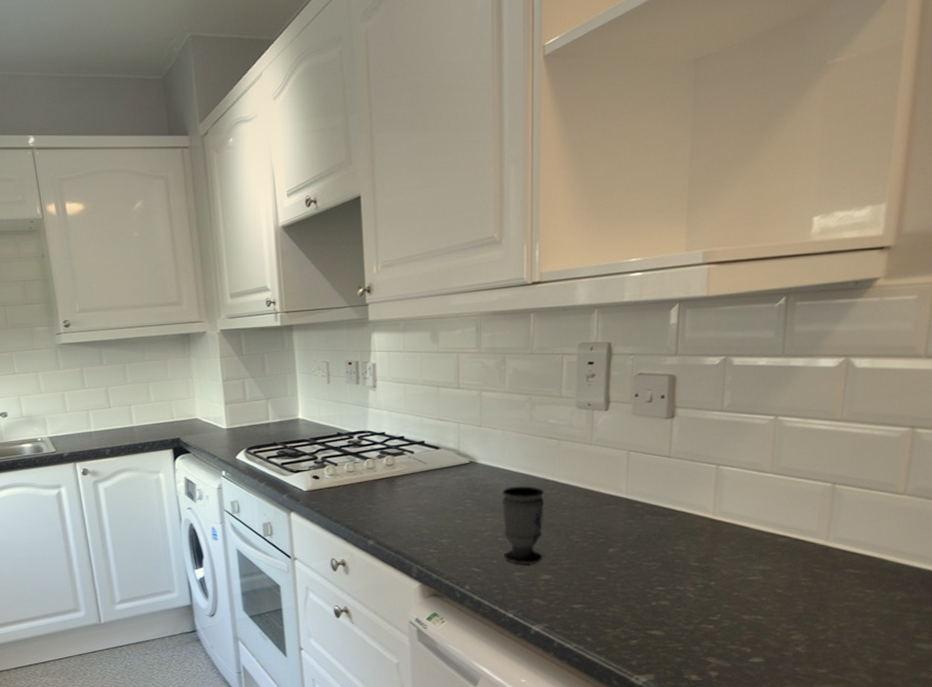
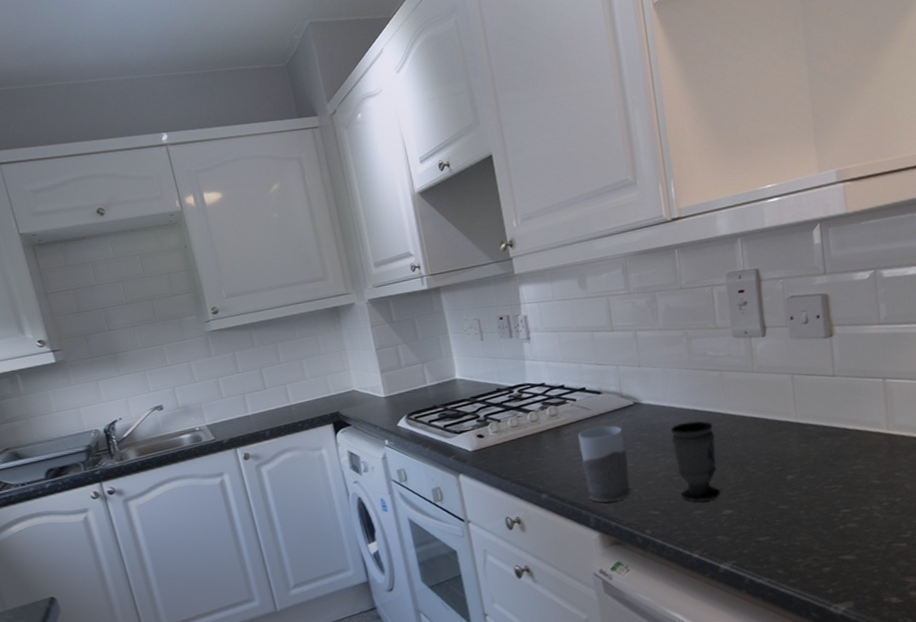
mug: none [410,481,457,555] -> present [578,425,632,503]

